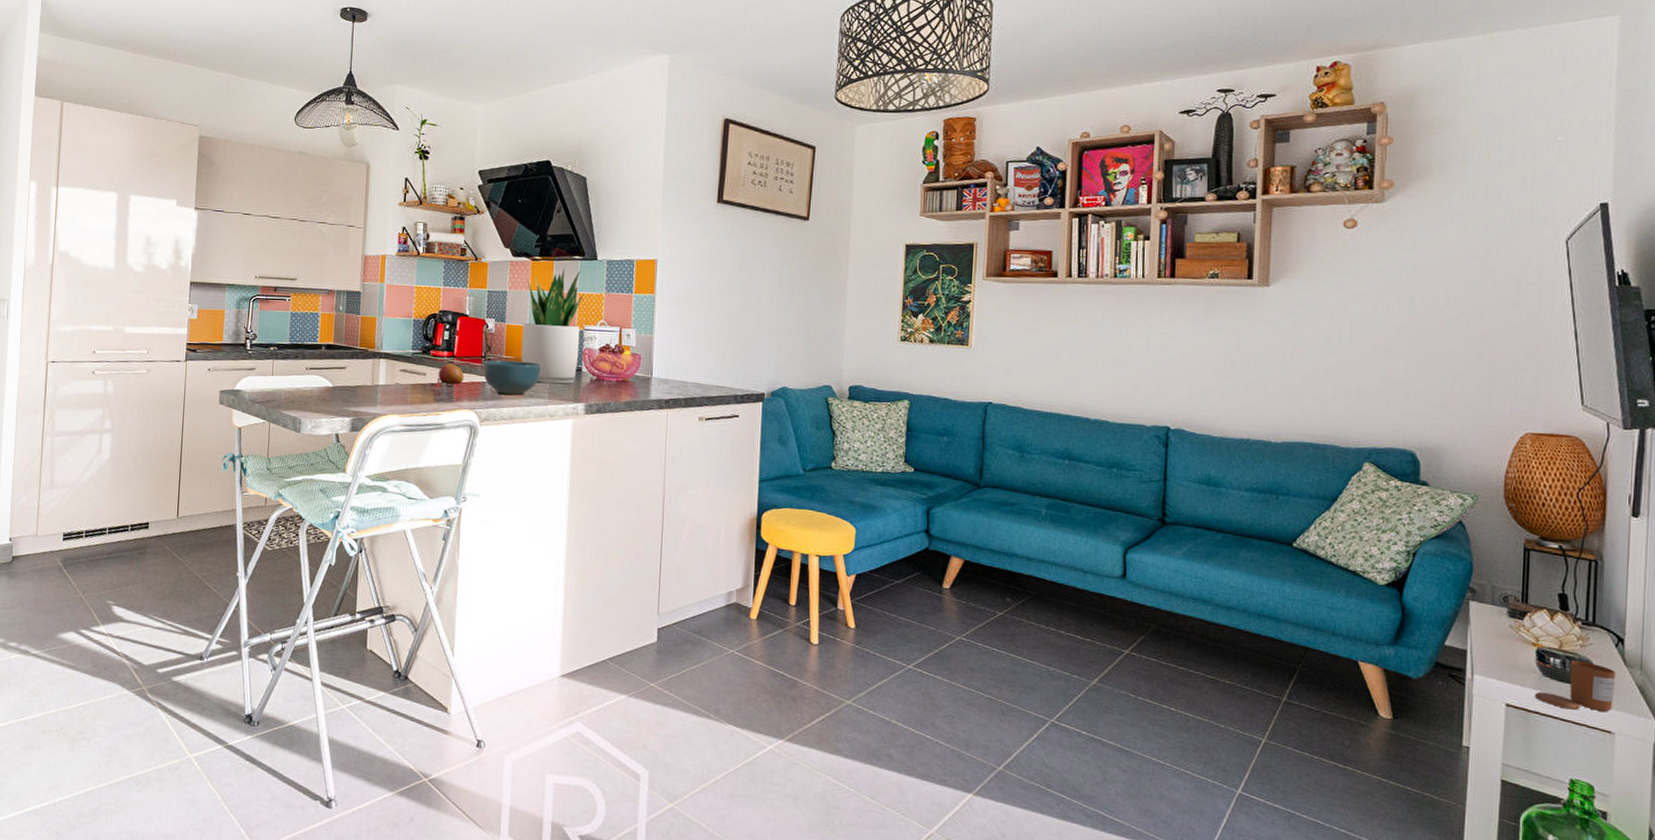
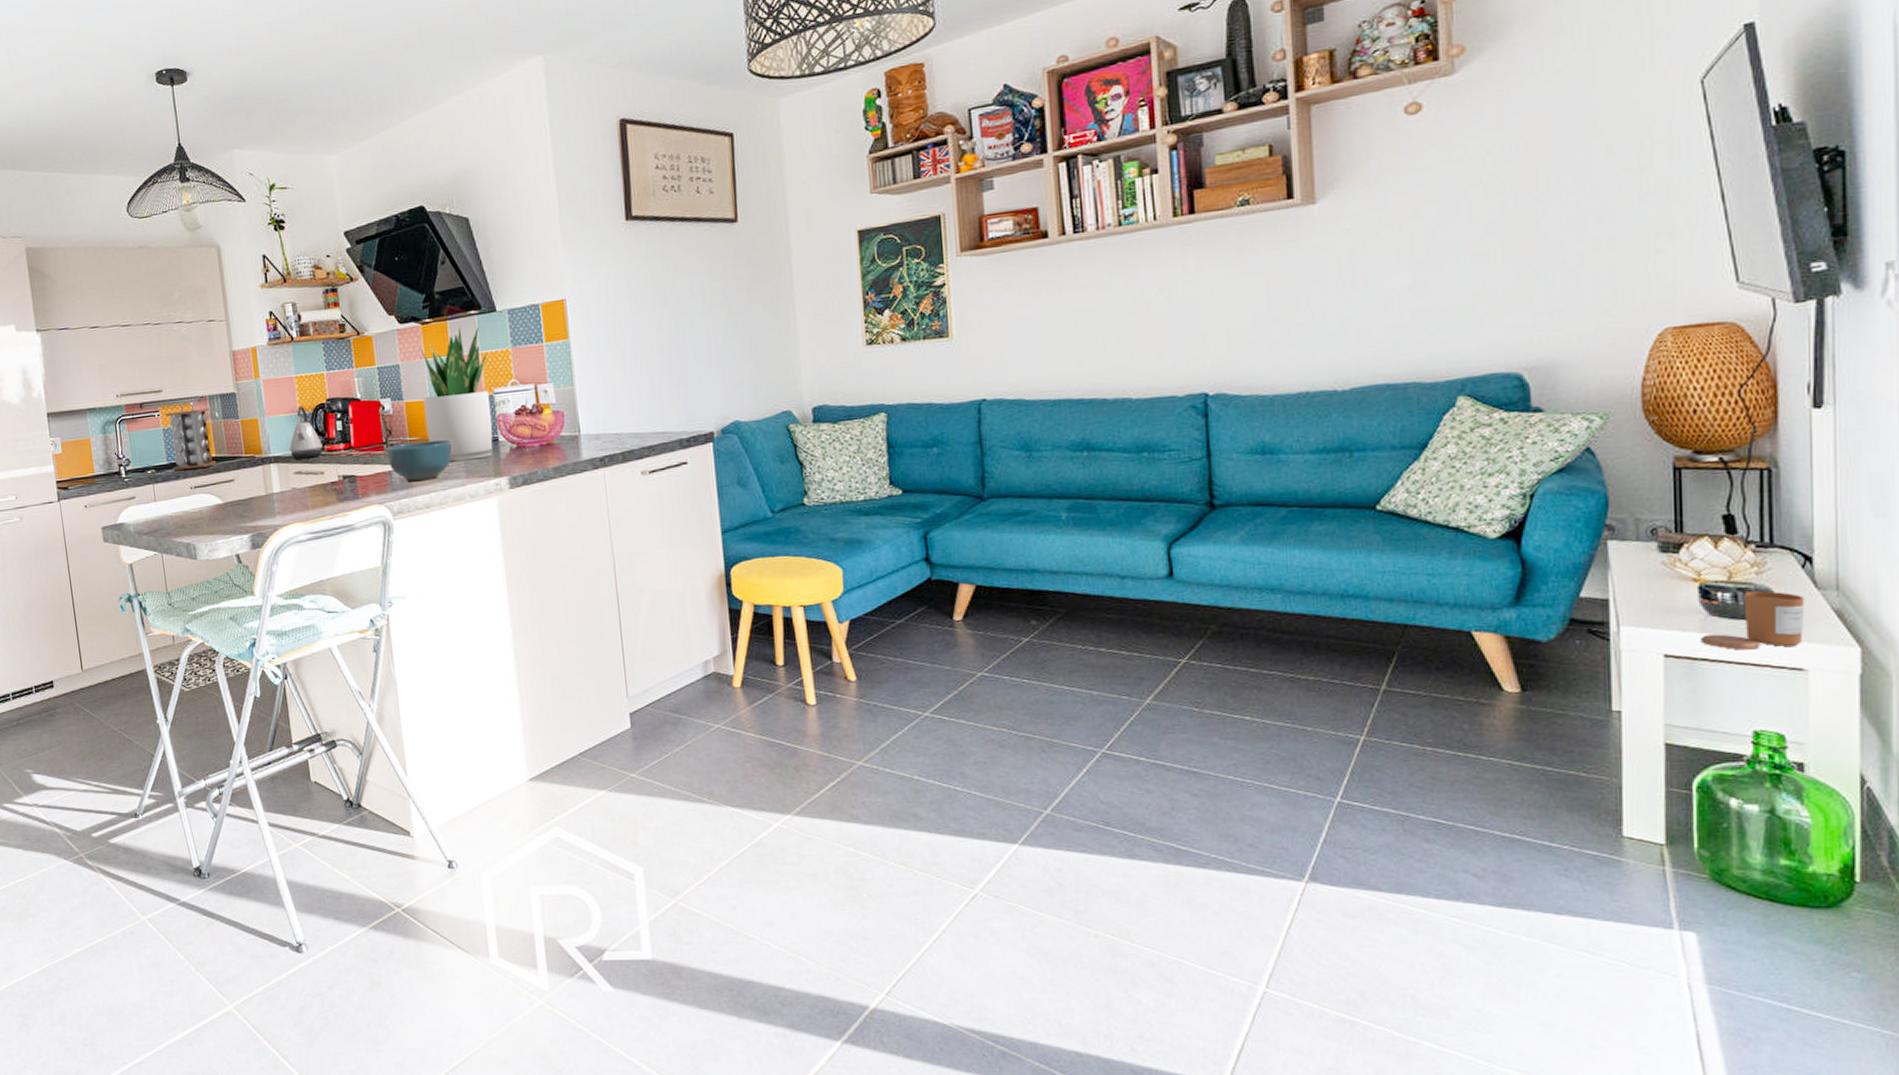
spice rack: none [293,291,335,353] -> present [166,400,217,471]
kettle: none [400,312,429,360] -> present [289,406,323,459]
fruit: present [438,364,464,385] -> none [337,456,368,480]

